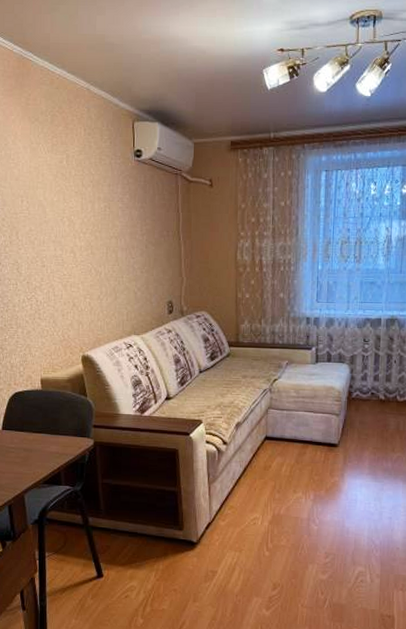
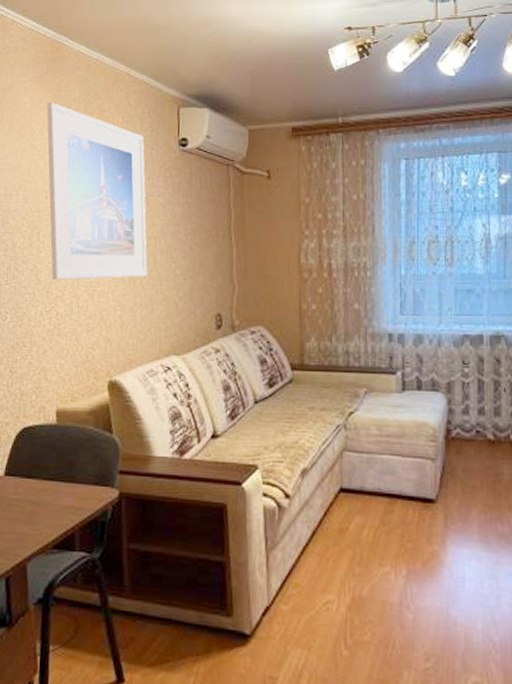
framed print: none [18,115,111,273] -> present [46,103,148,280]

